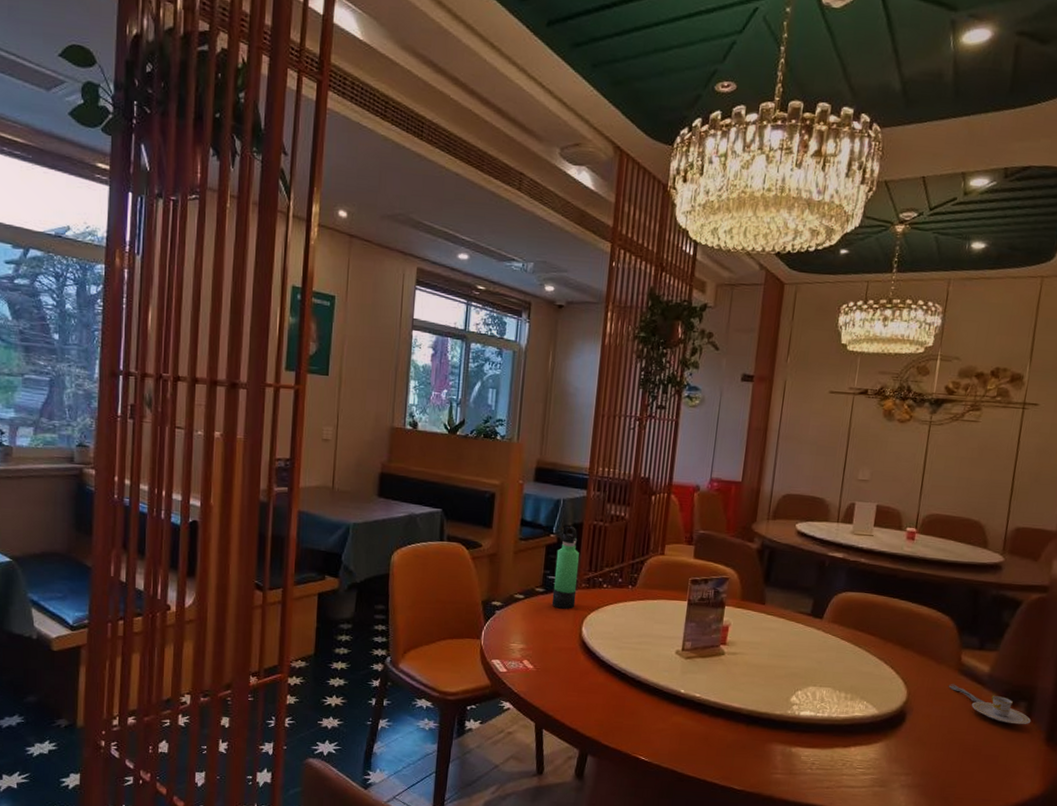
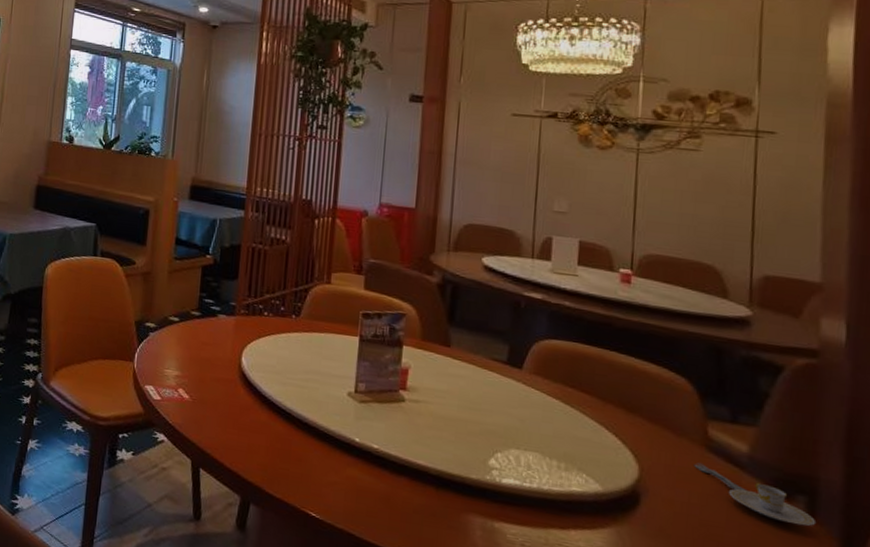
thermos bottle: present [551,525,579,609] -> none [208,247,237,337]

